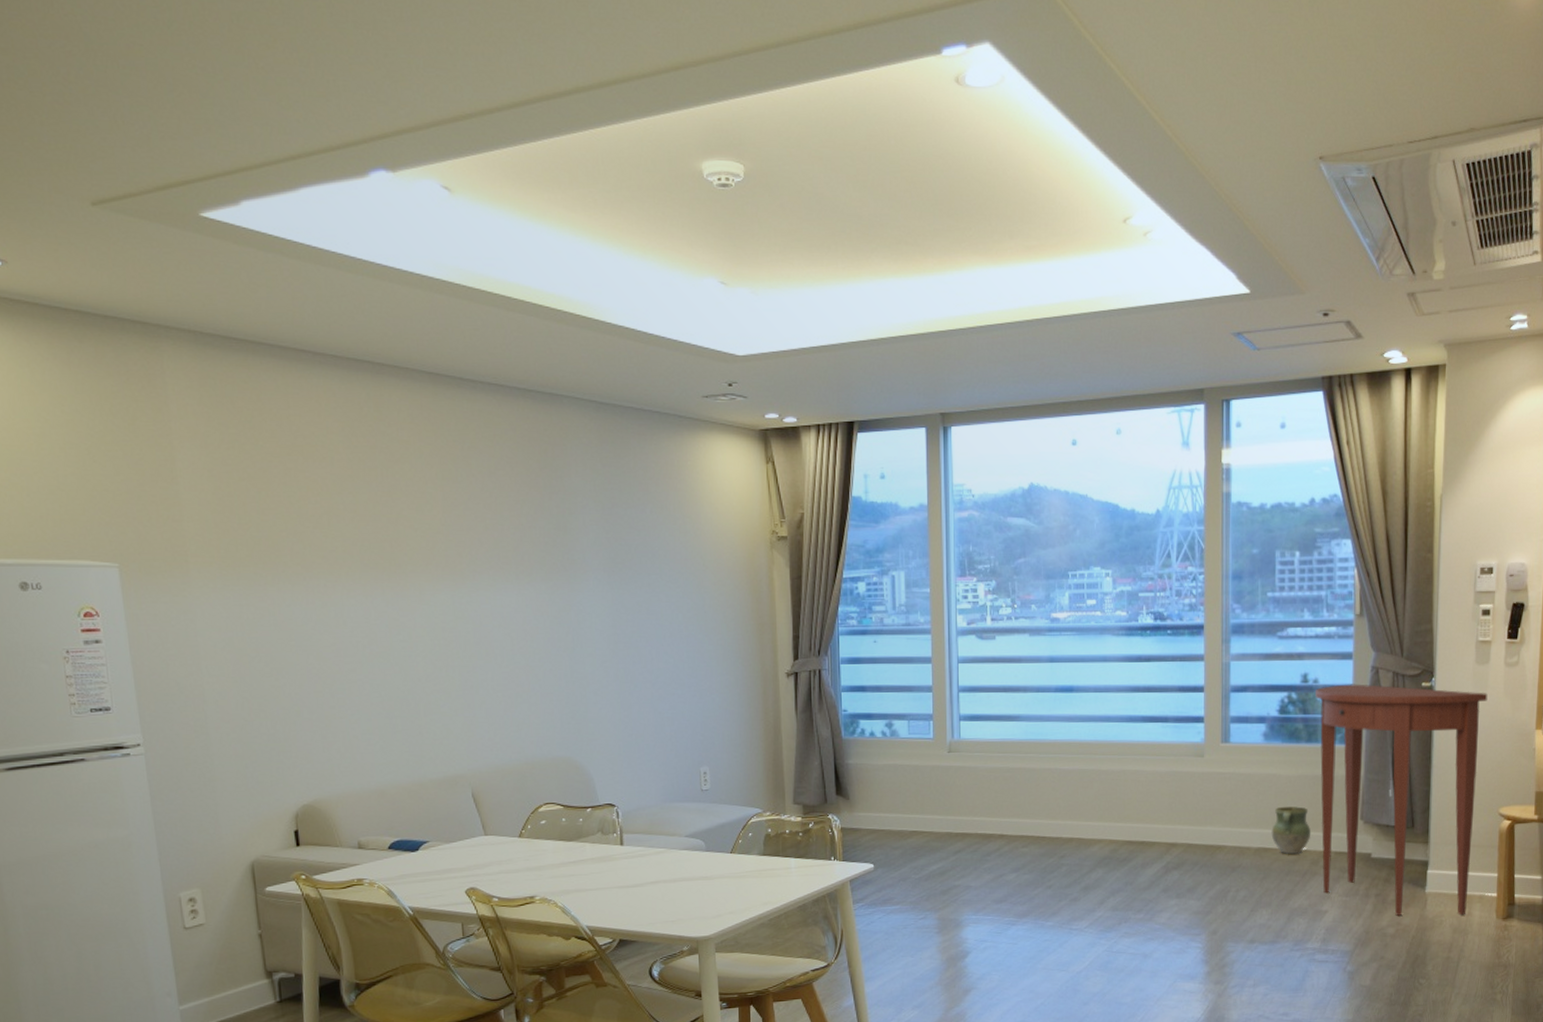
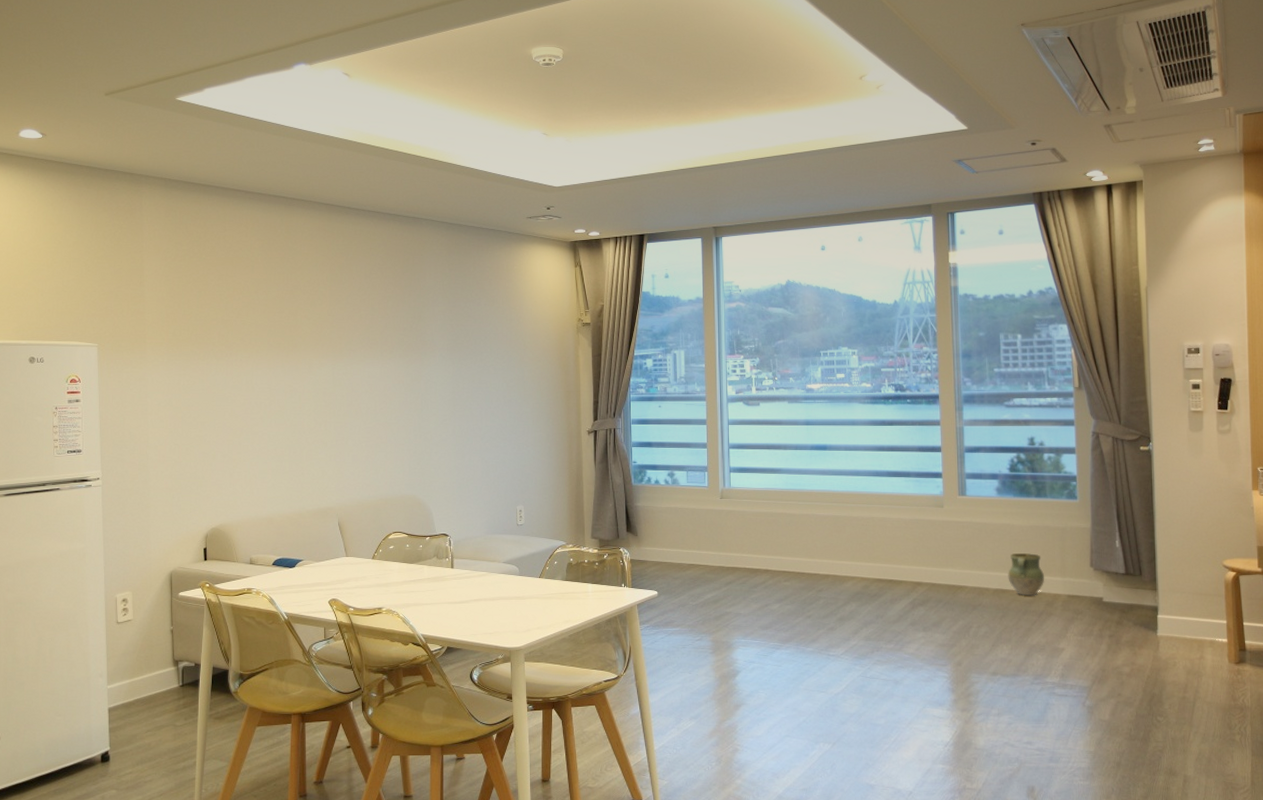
console table: present [1314,684,1488,916] -> none [1041,447,1204,659]

